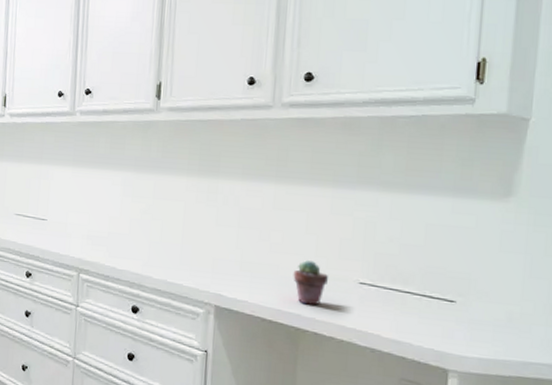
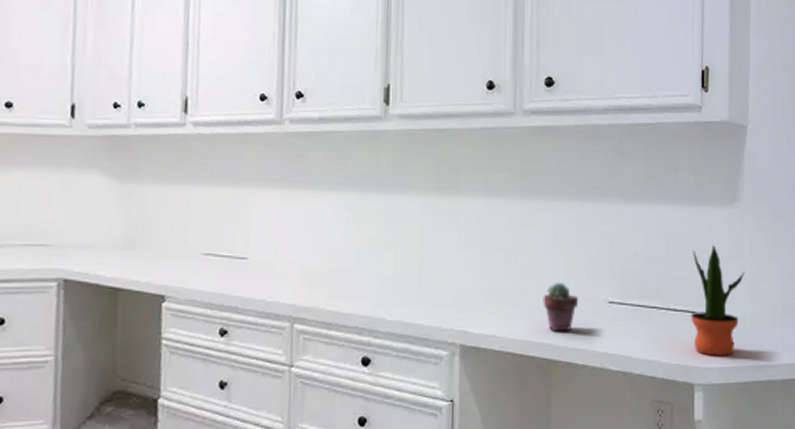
potted plant: none [448,238,517,348] -> present [691,245,746,356]

